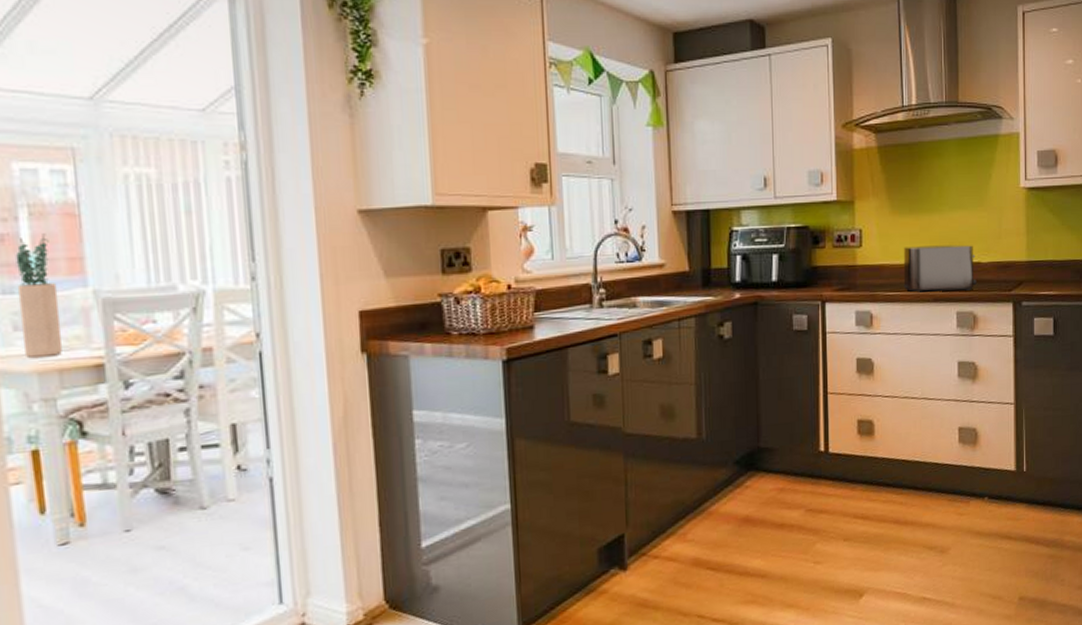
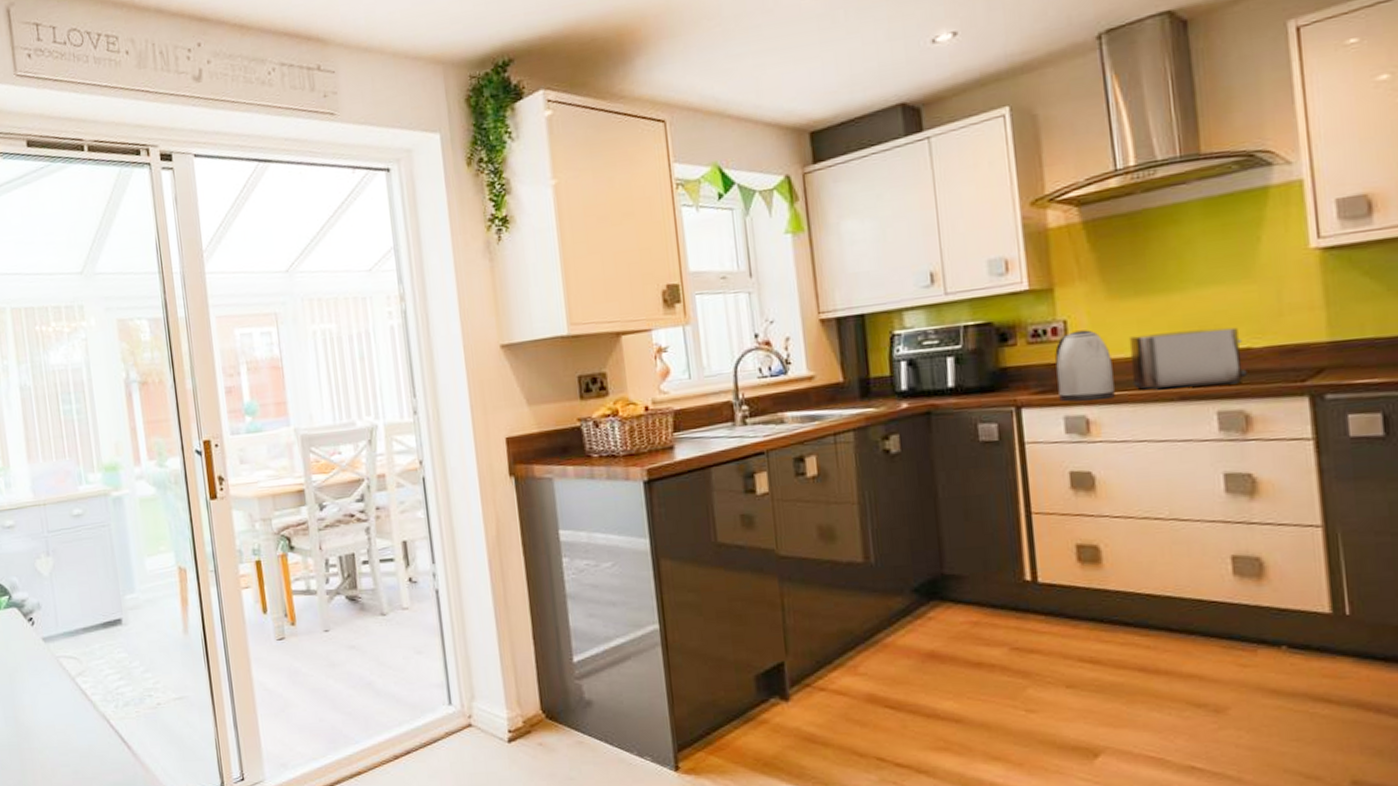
vase: present [15,233,64,358] -> none [239,384,275,485]
kettle: none [852,238,891,300] -> present [1055,329,1115,402]

